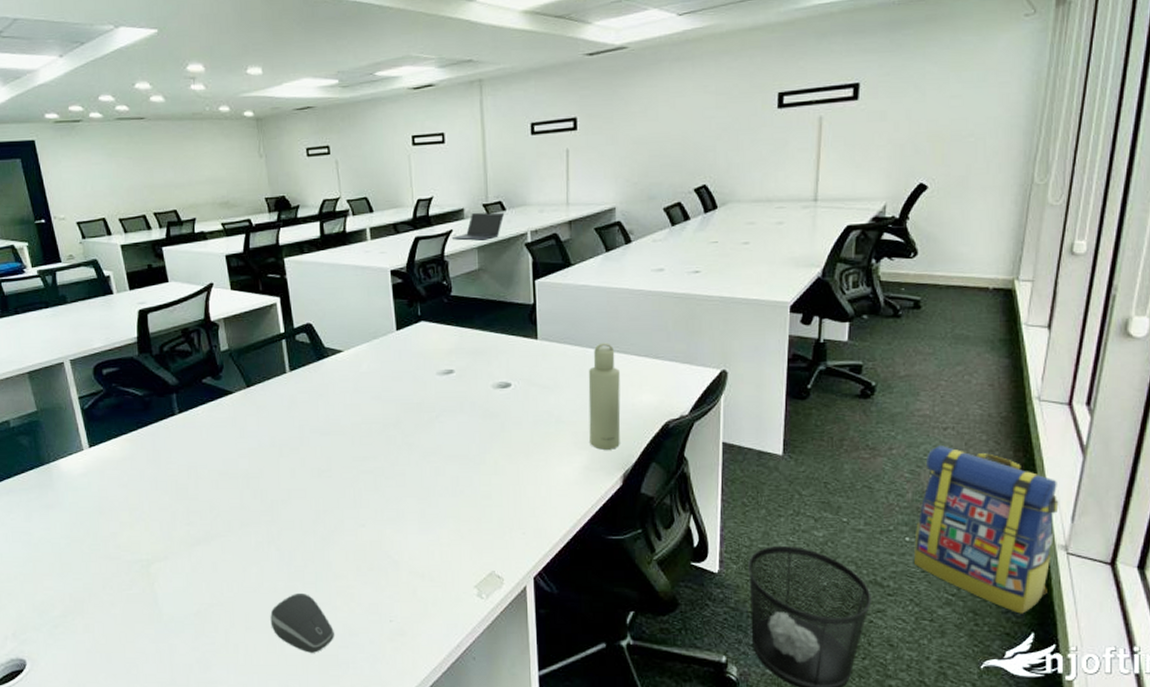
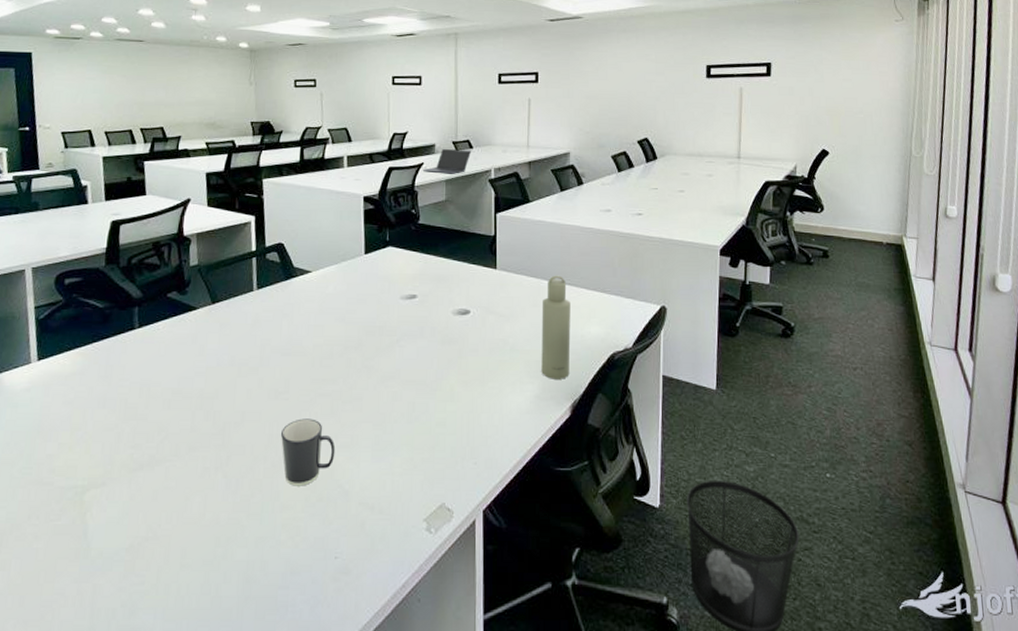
computer mouse: present [270,592,334,653] -> none [208,525,275,594]
mug: none [327,494,382,557] -> present [280,418,336,486]
backpack: present [914,446,1059,614] -> none [834,385,955,552]

